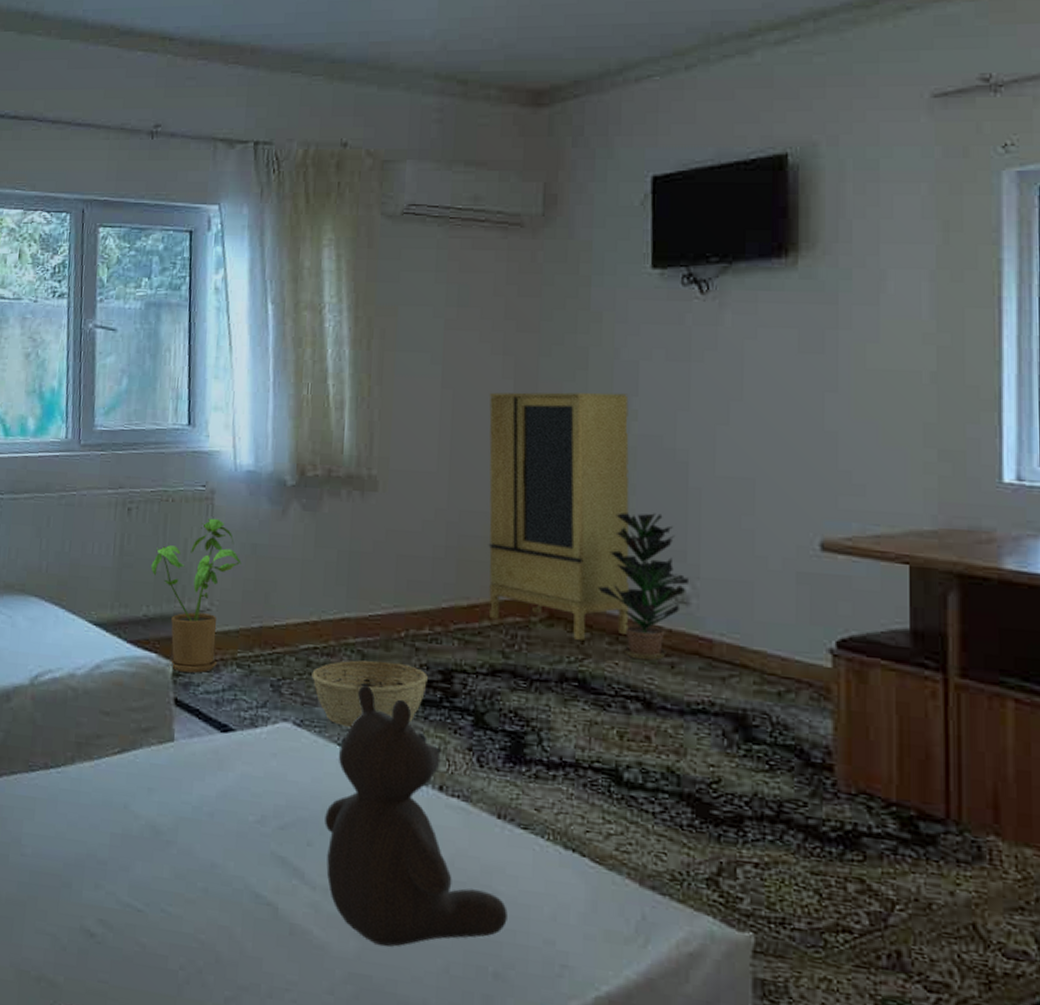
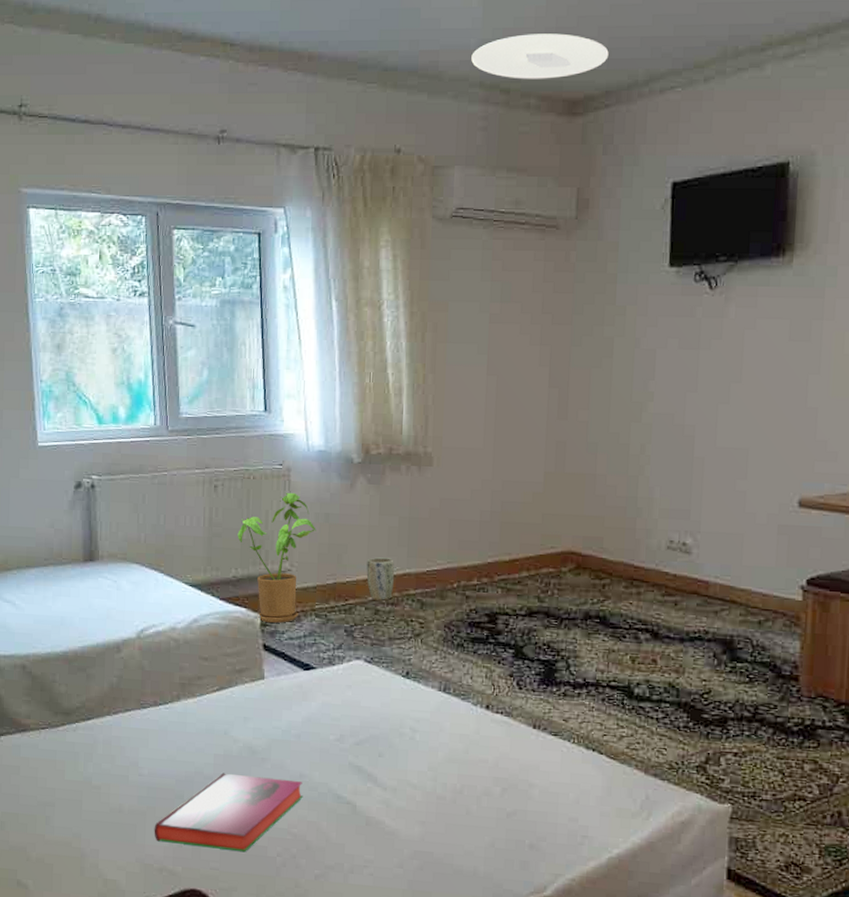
hardback book: none [33,857,214,962] -> present [154,773,303,853]
plant pot: none [298,597,331,650] -> present [366,557,395,601]
basket: present [311,660,428,727] -> none [379,607,476,662]
teddy bear: present [324,684,508,947] -> none [393,627,541,830]
ceiling light: none [425,22,577,70] -> present [471,33,609,79]
cabinet: present [488,392,629,640] -> none [526,377,647,585]
potted plant: present [597,512,688,661] -> none [617,479,691,600]

